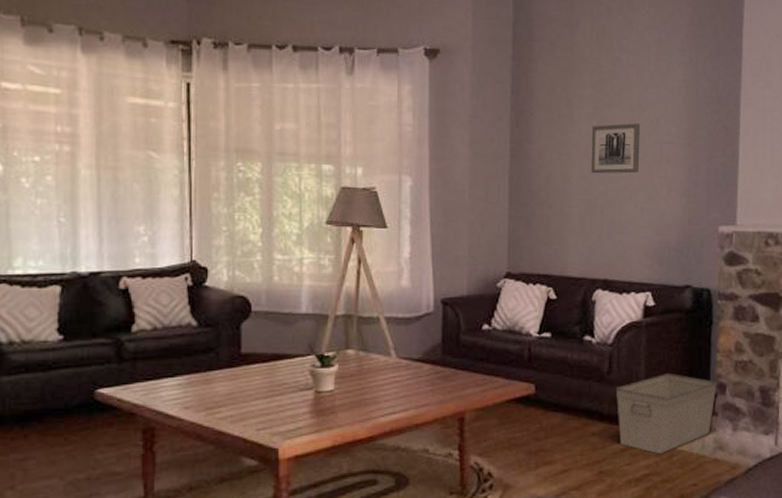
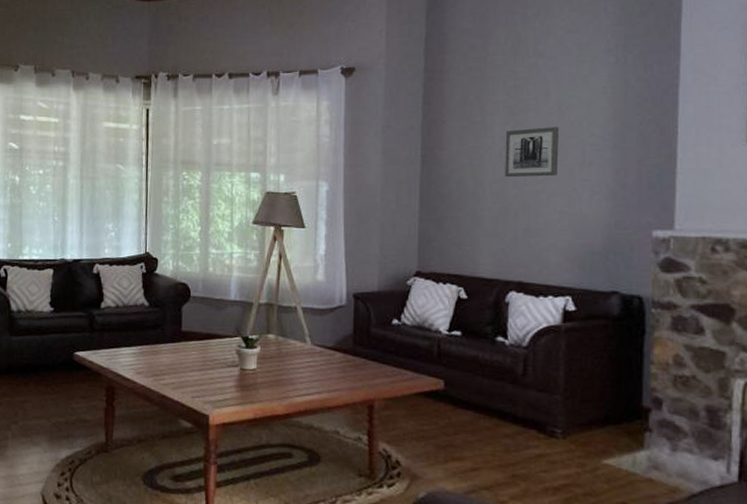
storage bin: present [615,374,717,455] -> none [531,382,651,466]

